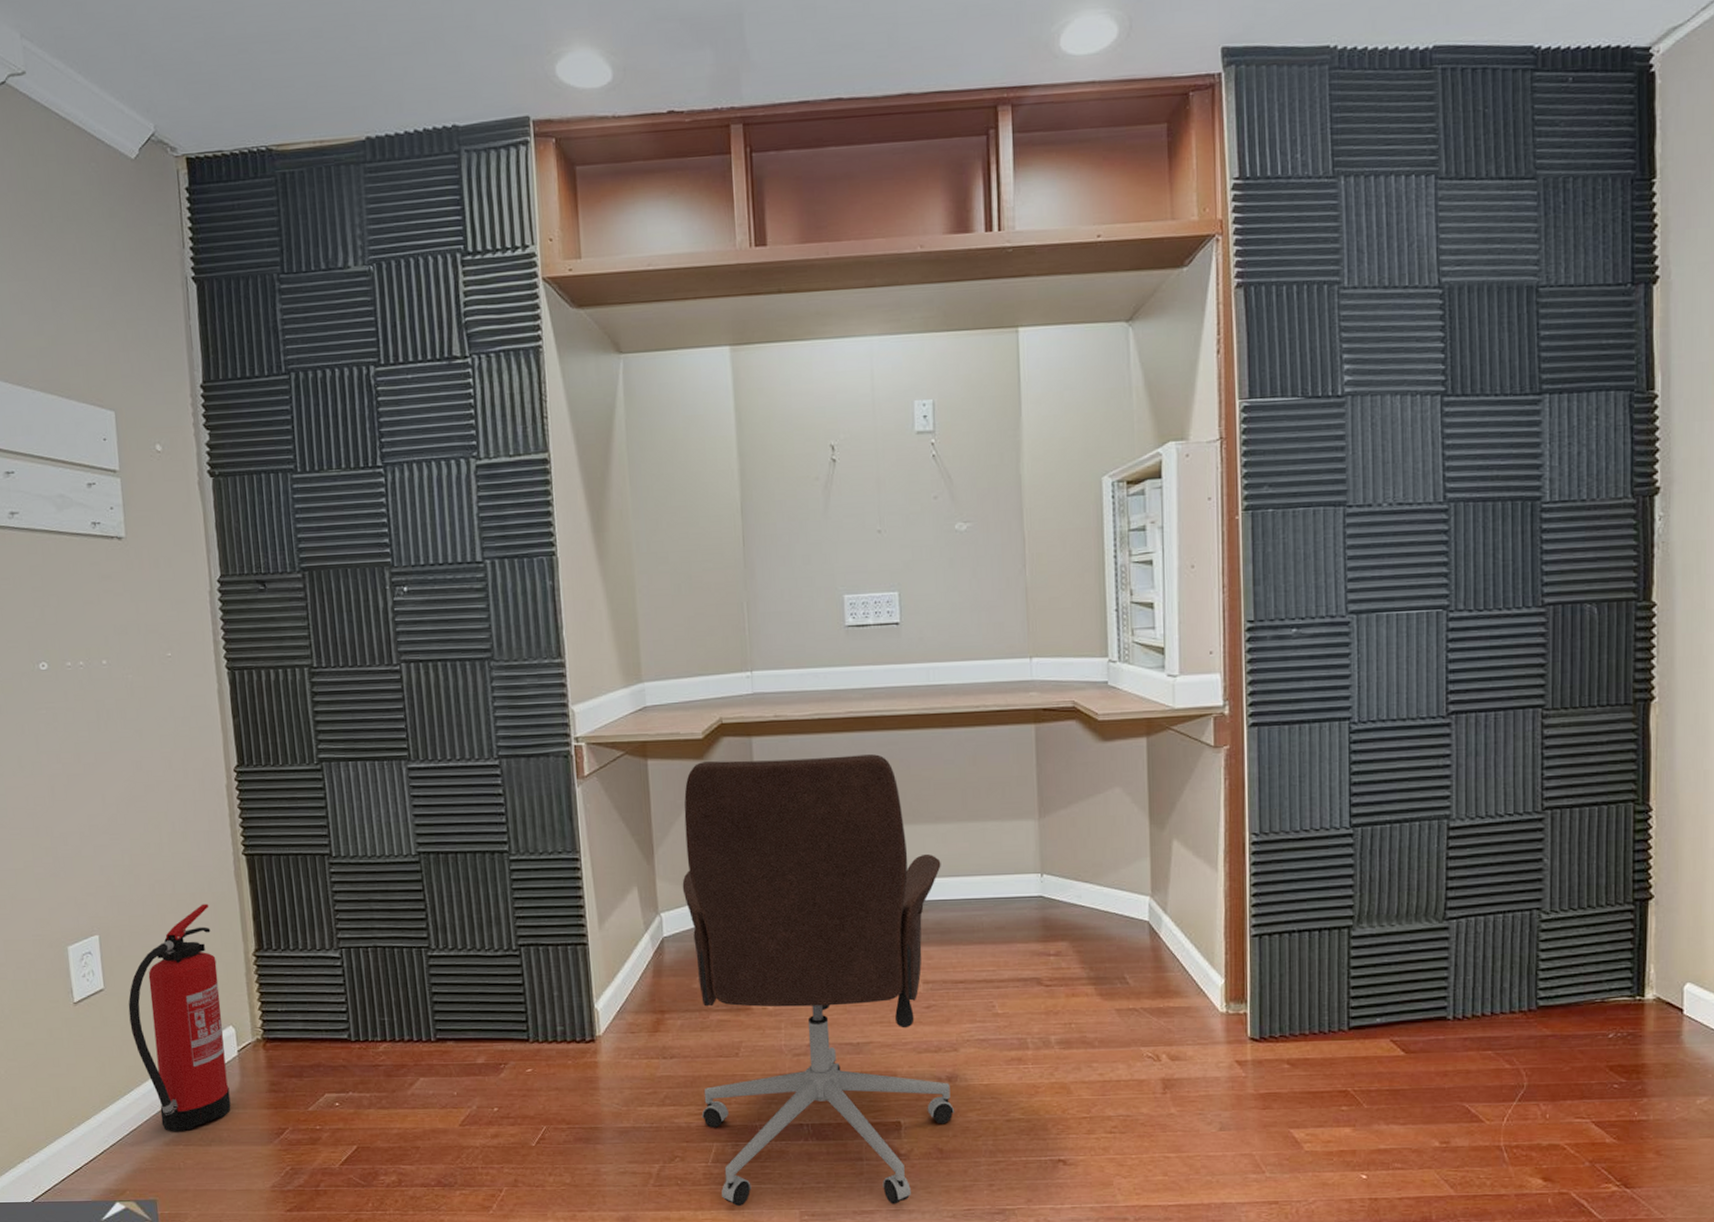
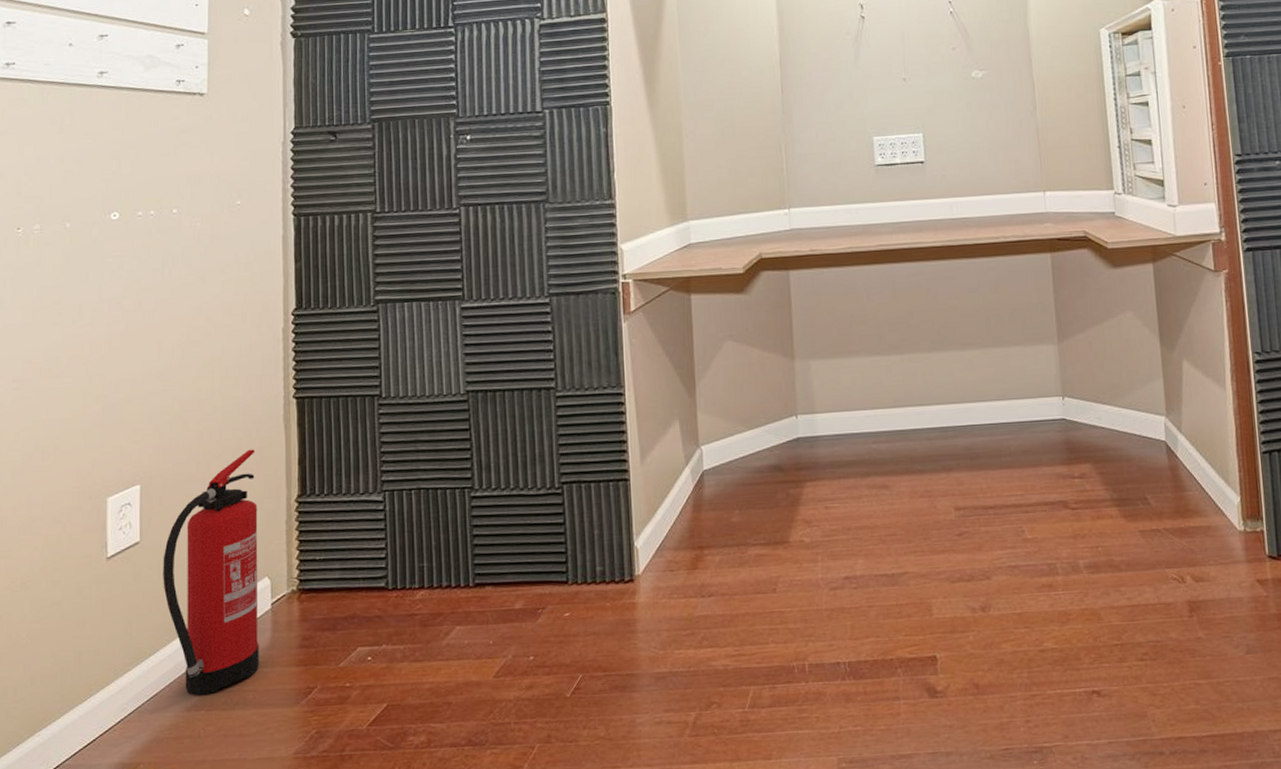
office chair: present [682,754,955,1207] -> none [722,285,990,756]

